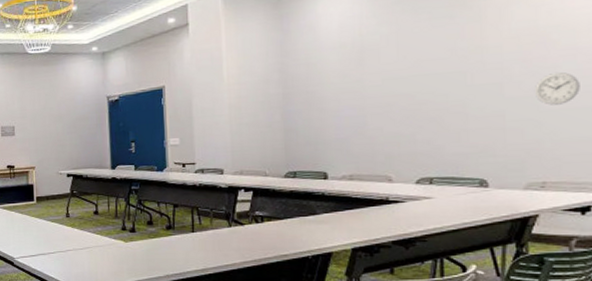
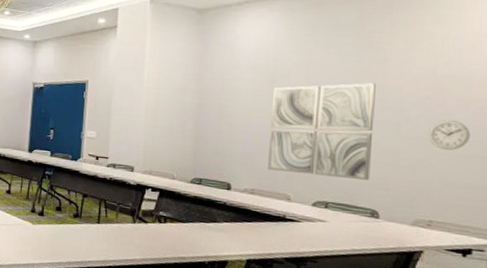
wall art: none [362,45,475,153] -> present [268,83,376,181]

